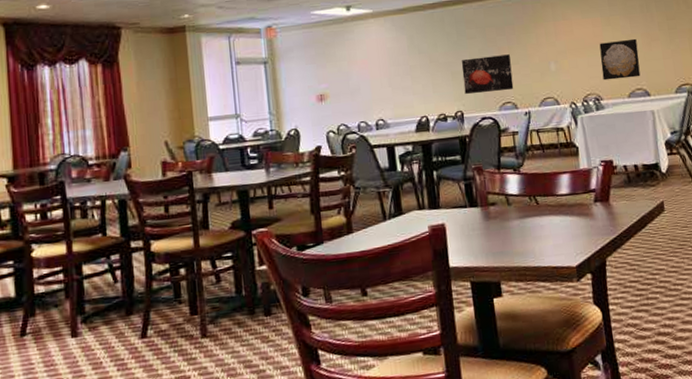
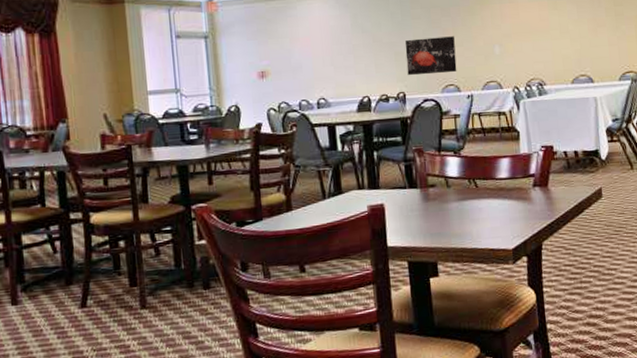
wall art: present [599,38,641,81] -> none [545,24,585,66]

